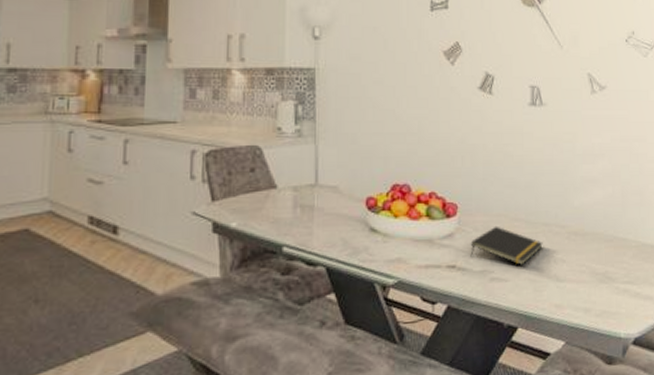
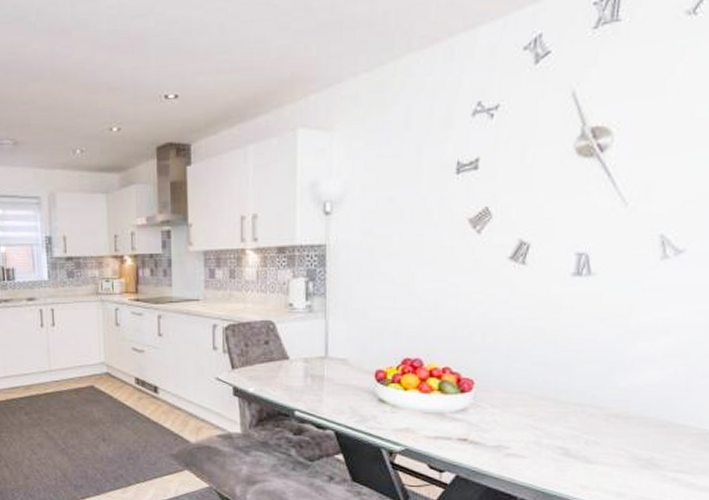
notepad: present [470,226,543,265] -> none [485,403,573,444]

